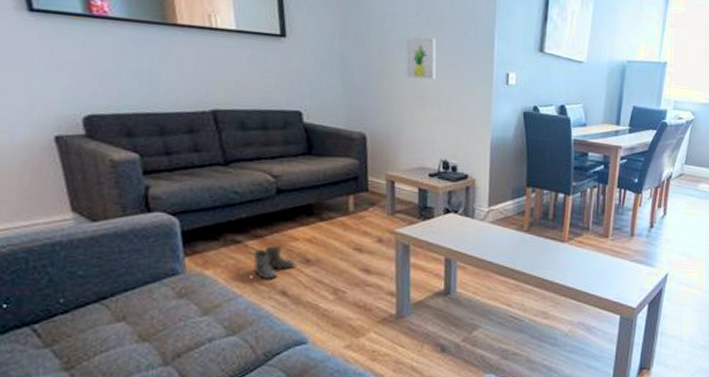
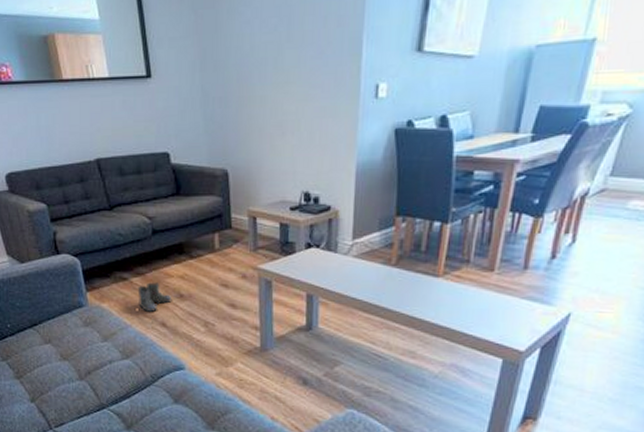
wall art: present [405,37,437,80] -> none [265,54,297,104]

